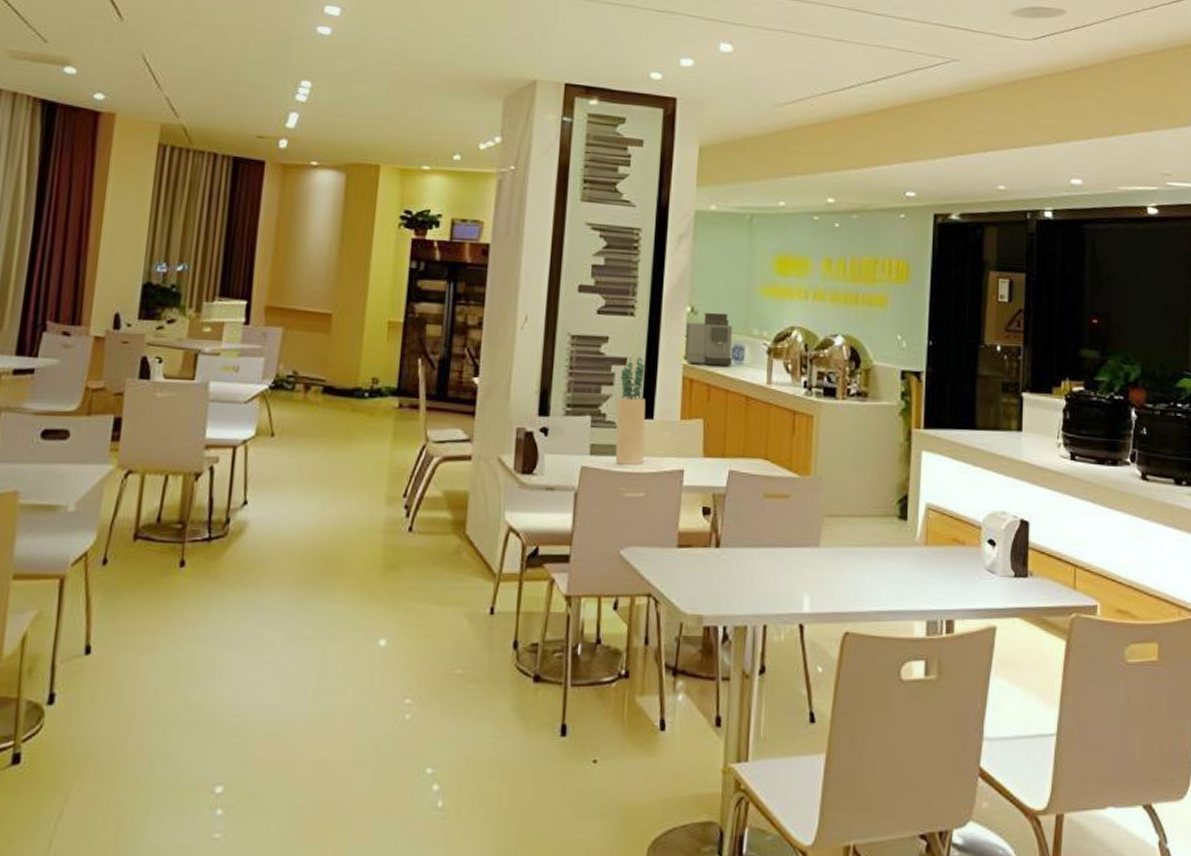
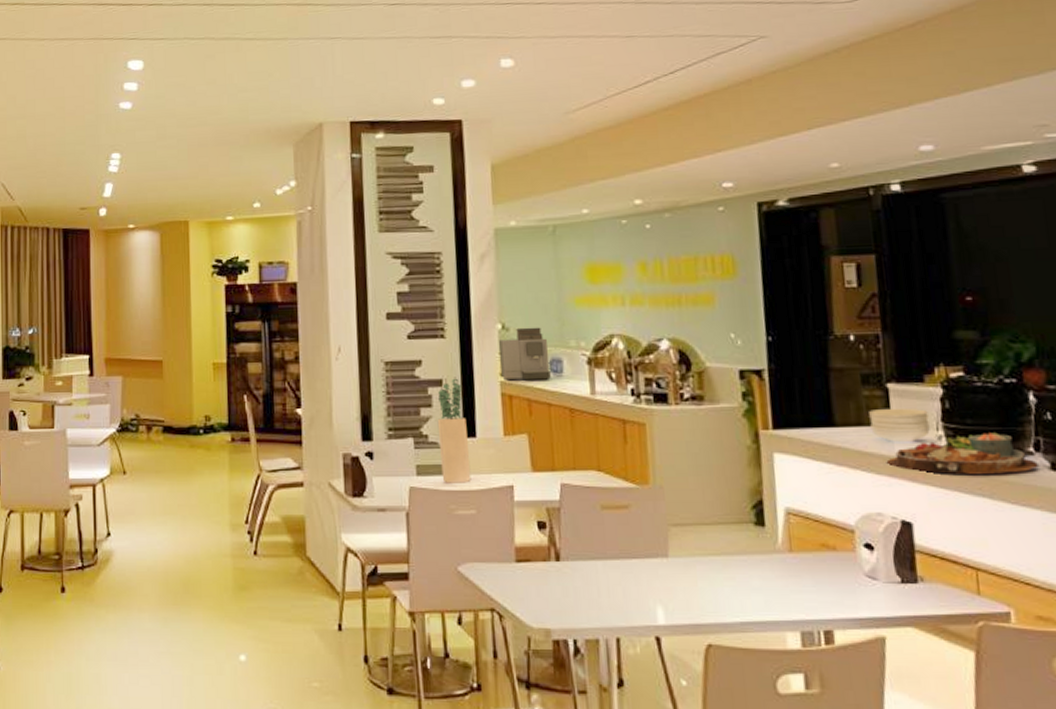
bowl: none [1005,415,1052,447] -> present [869,408,930,442]
food platter: none [1014,443,1132,480] -> present [886,432,1038,474]

